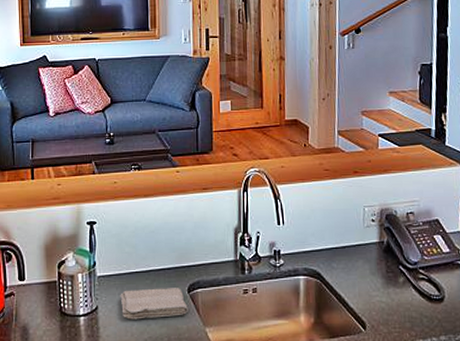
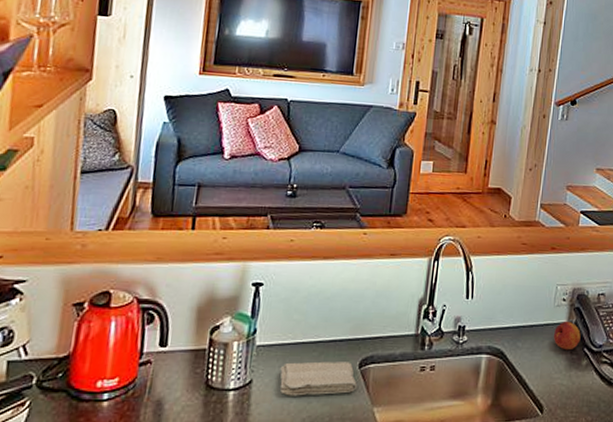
fruit: none [366,241,395,269] -> present [553,322,581,351]

